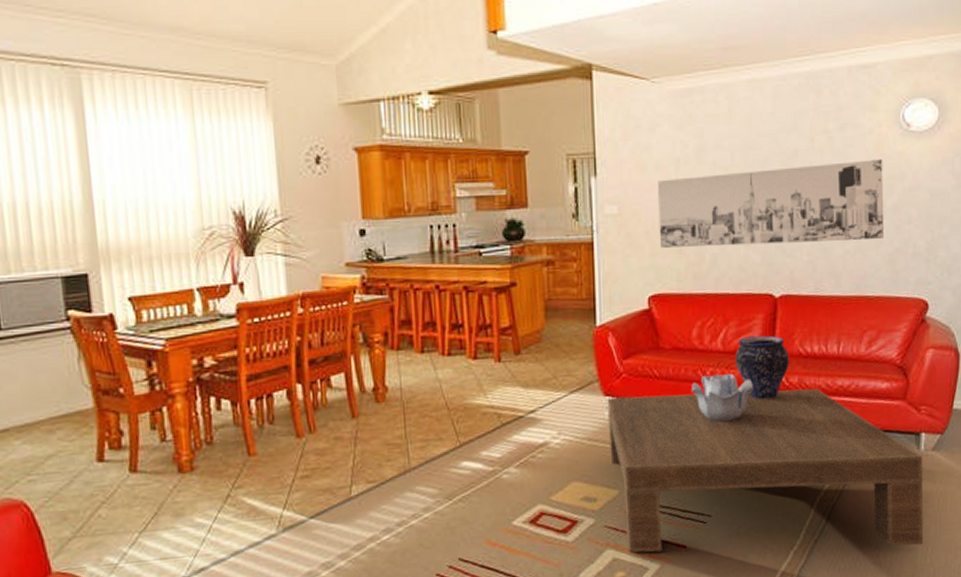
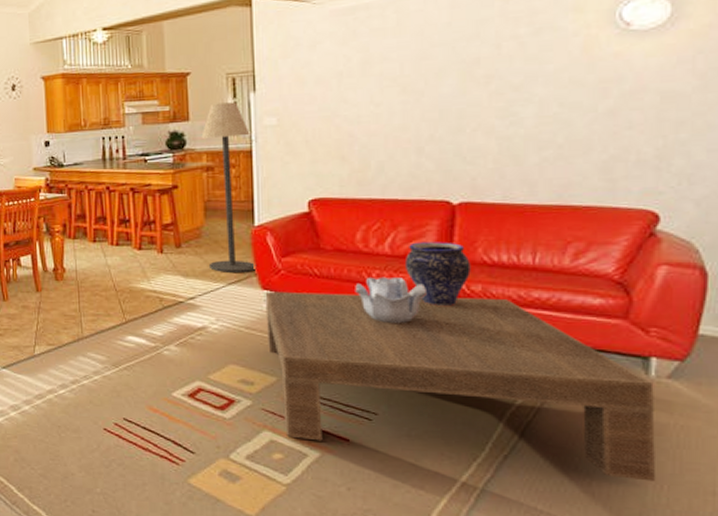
floor lamp: none [541,187,599,380] -> present [201,102,257,272]
wall art: present [657,159,884,248] -> none [317,62,594,155]

